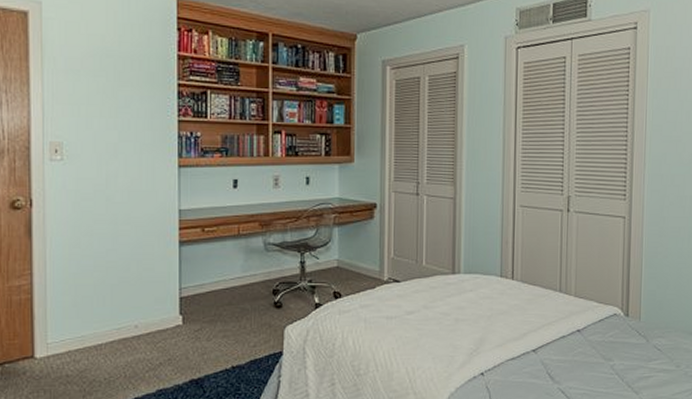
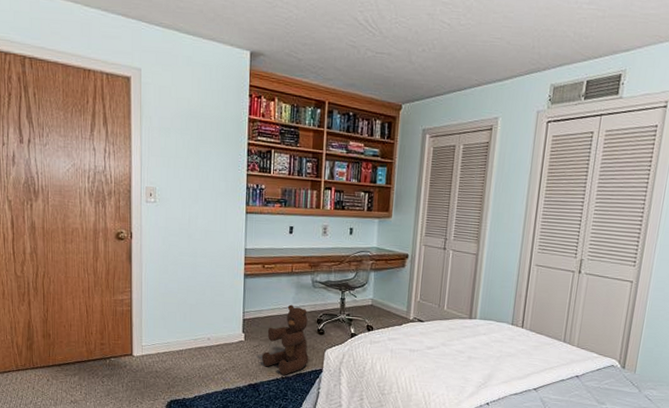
teddy bear: none [205,274,265,364] -> present [261,304,309,375]

